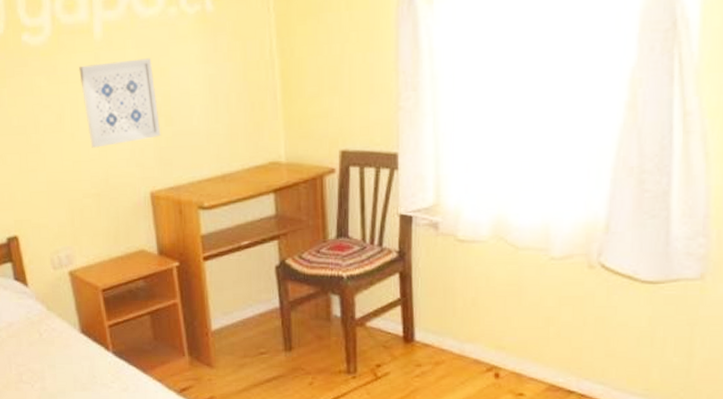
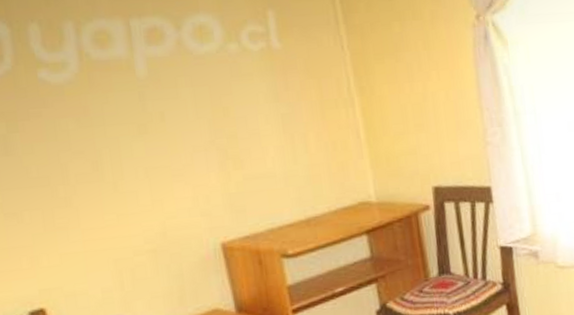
wall art: present [79,58,161,148] -> none [119,97,230,198]

